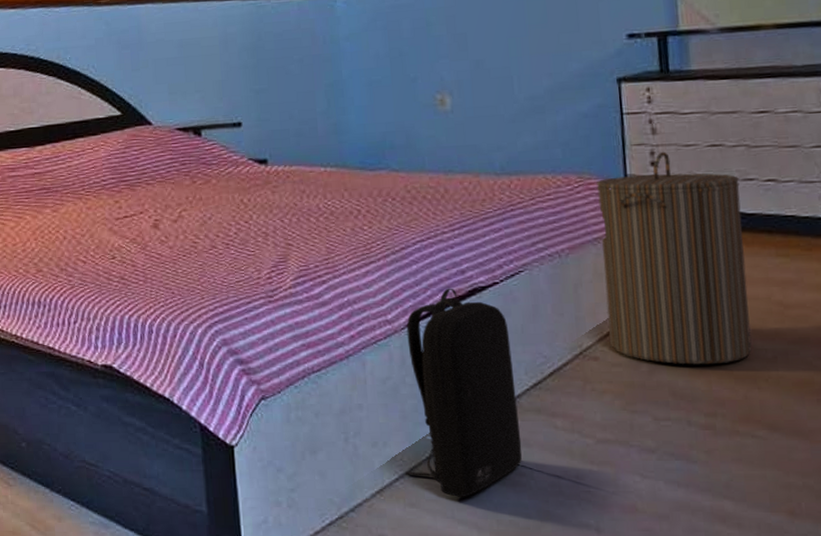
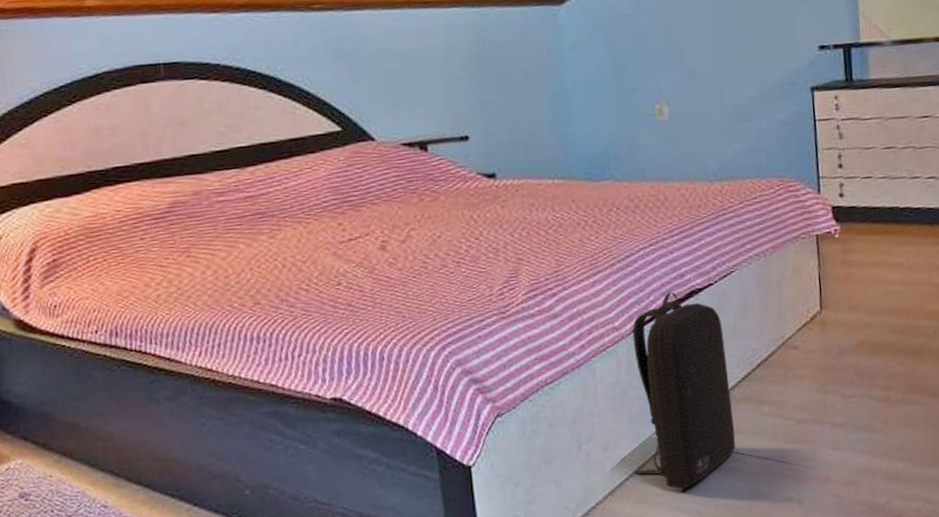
laundry hamper: present [597,151,752,365] -> none [795,154,918,346]

